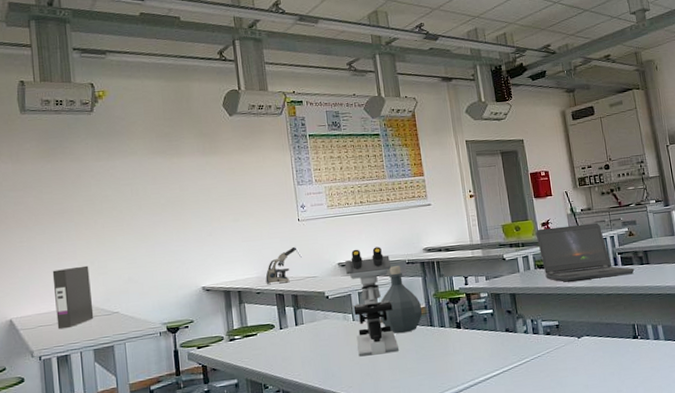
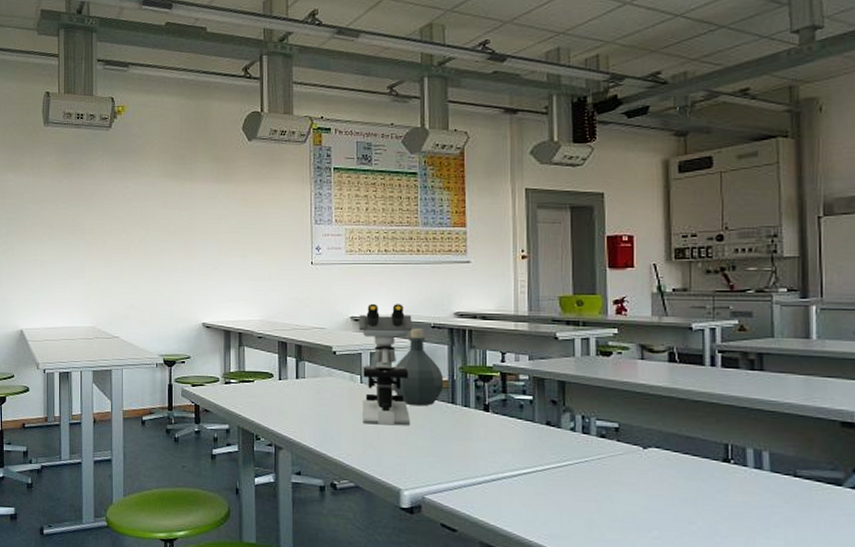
binder: present [52,265,94,329] -> none [61,286,96,345]
microscope: present [265,246,303,284] -> none [269,292,312,331]
laptop computer: present [535,222,635,282] -> none [603,307,740,381]

